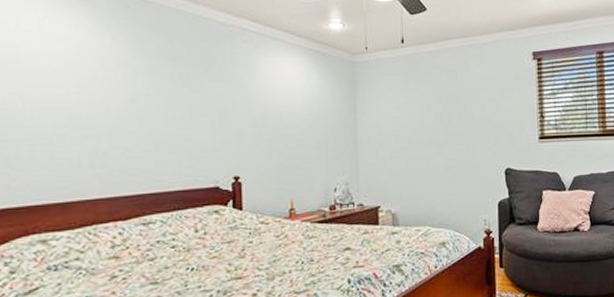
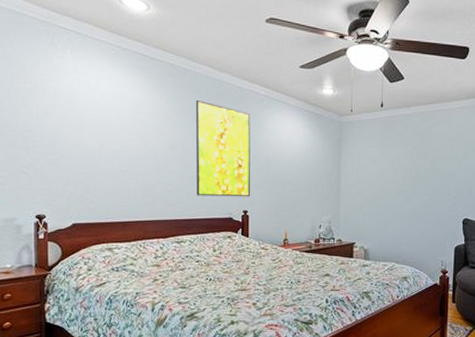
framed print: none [163,39,242,162] -> present [196,99,251,197]

